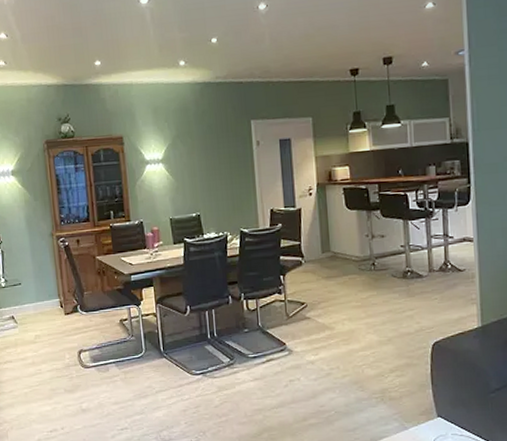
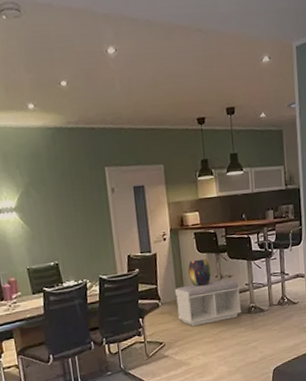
bench: none [319,239,396,288] -> present [174,279,242,326]
decorative urn: none [335,216,362,244] -> present [188,258,212,286]

